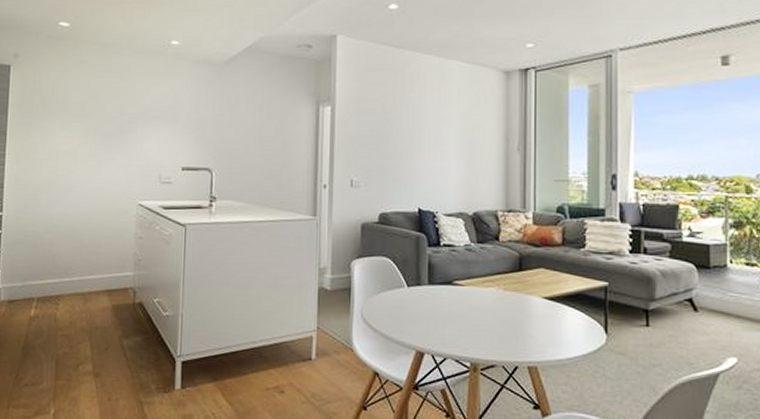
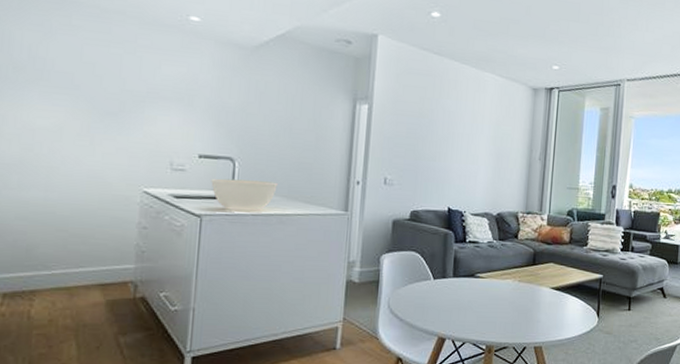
soup bowl: none [193,188,250,219] -> present [211,178,278,212]

